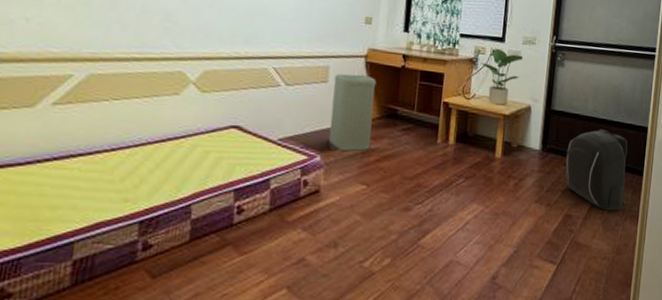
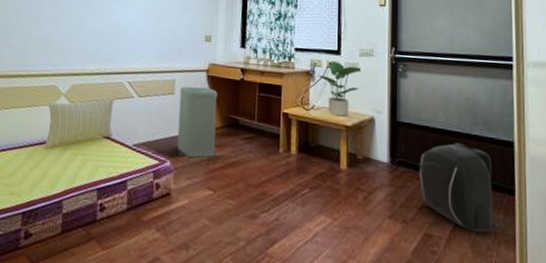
pillow: none [167,86,257,146] -> present [44,97,115,149]

